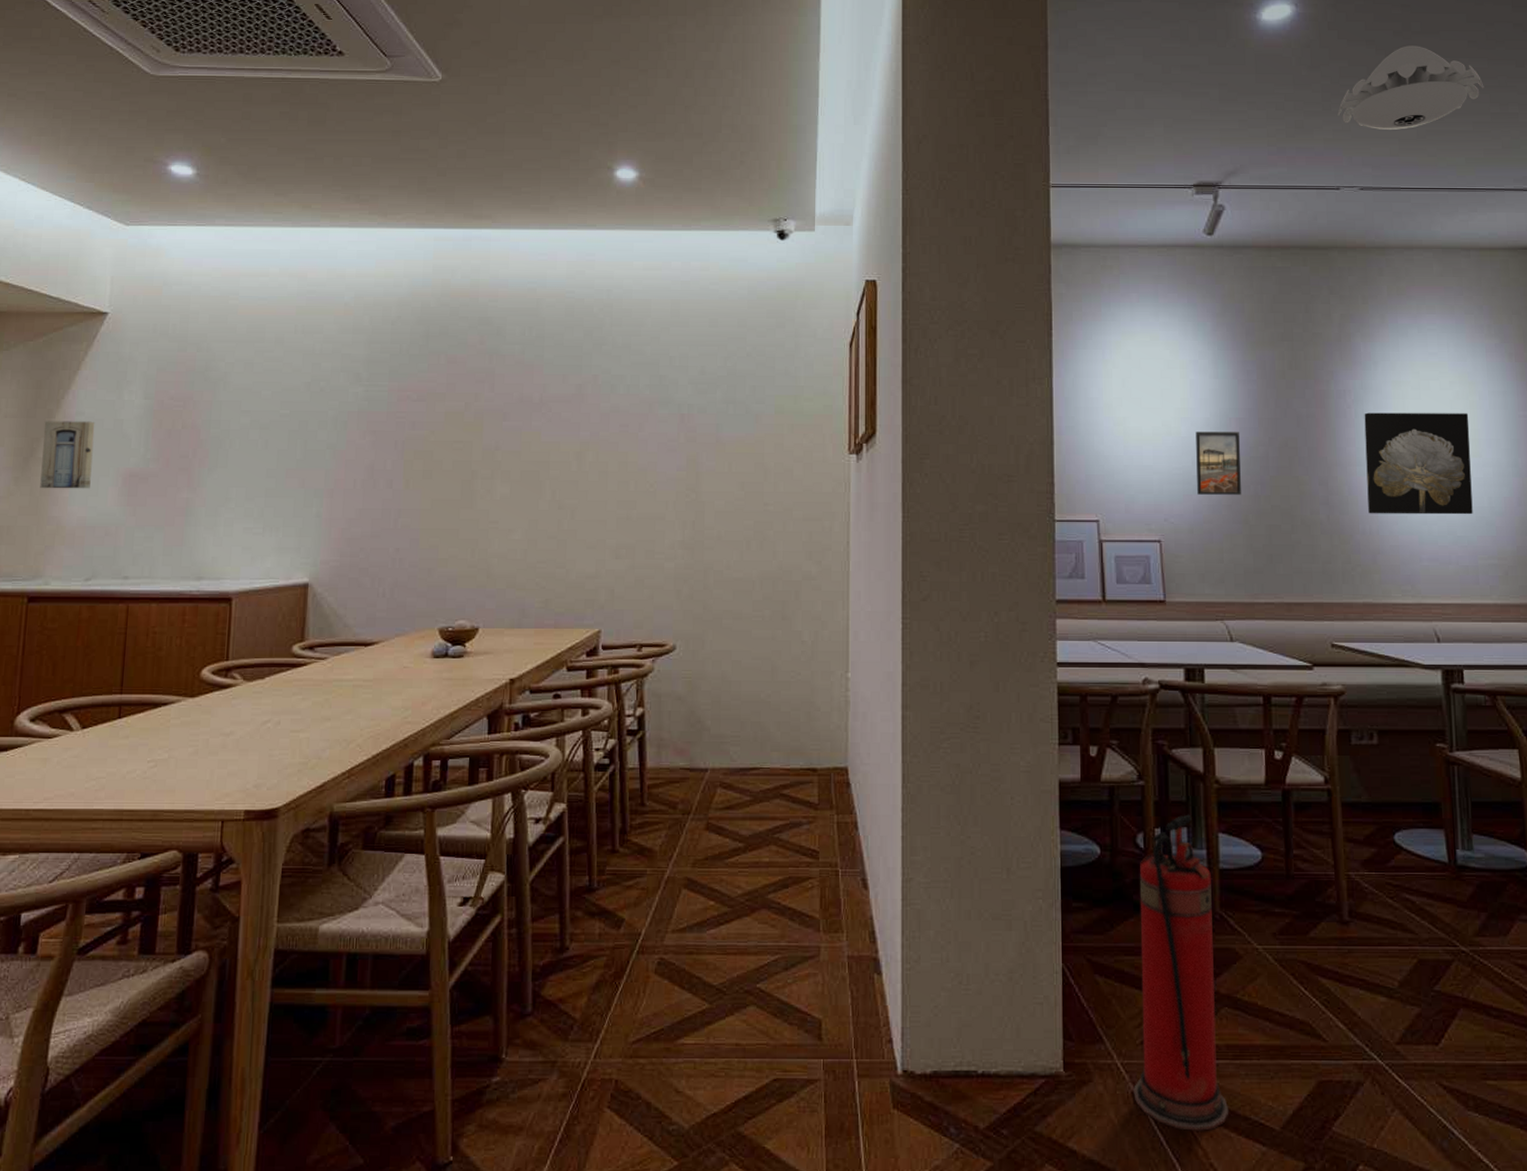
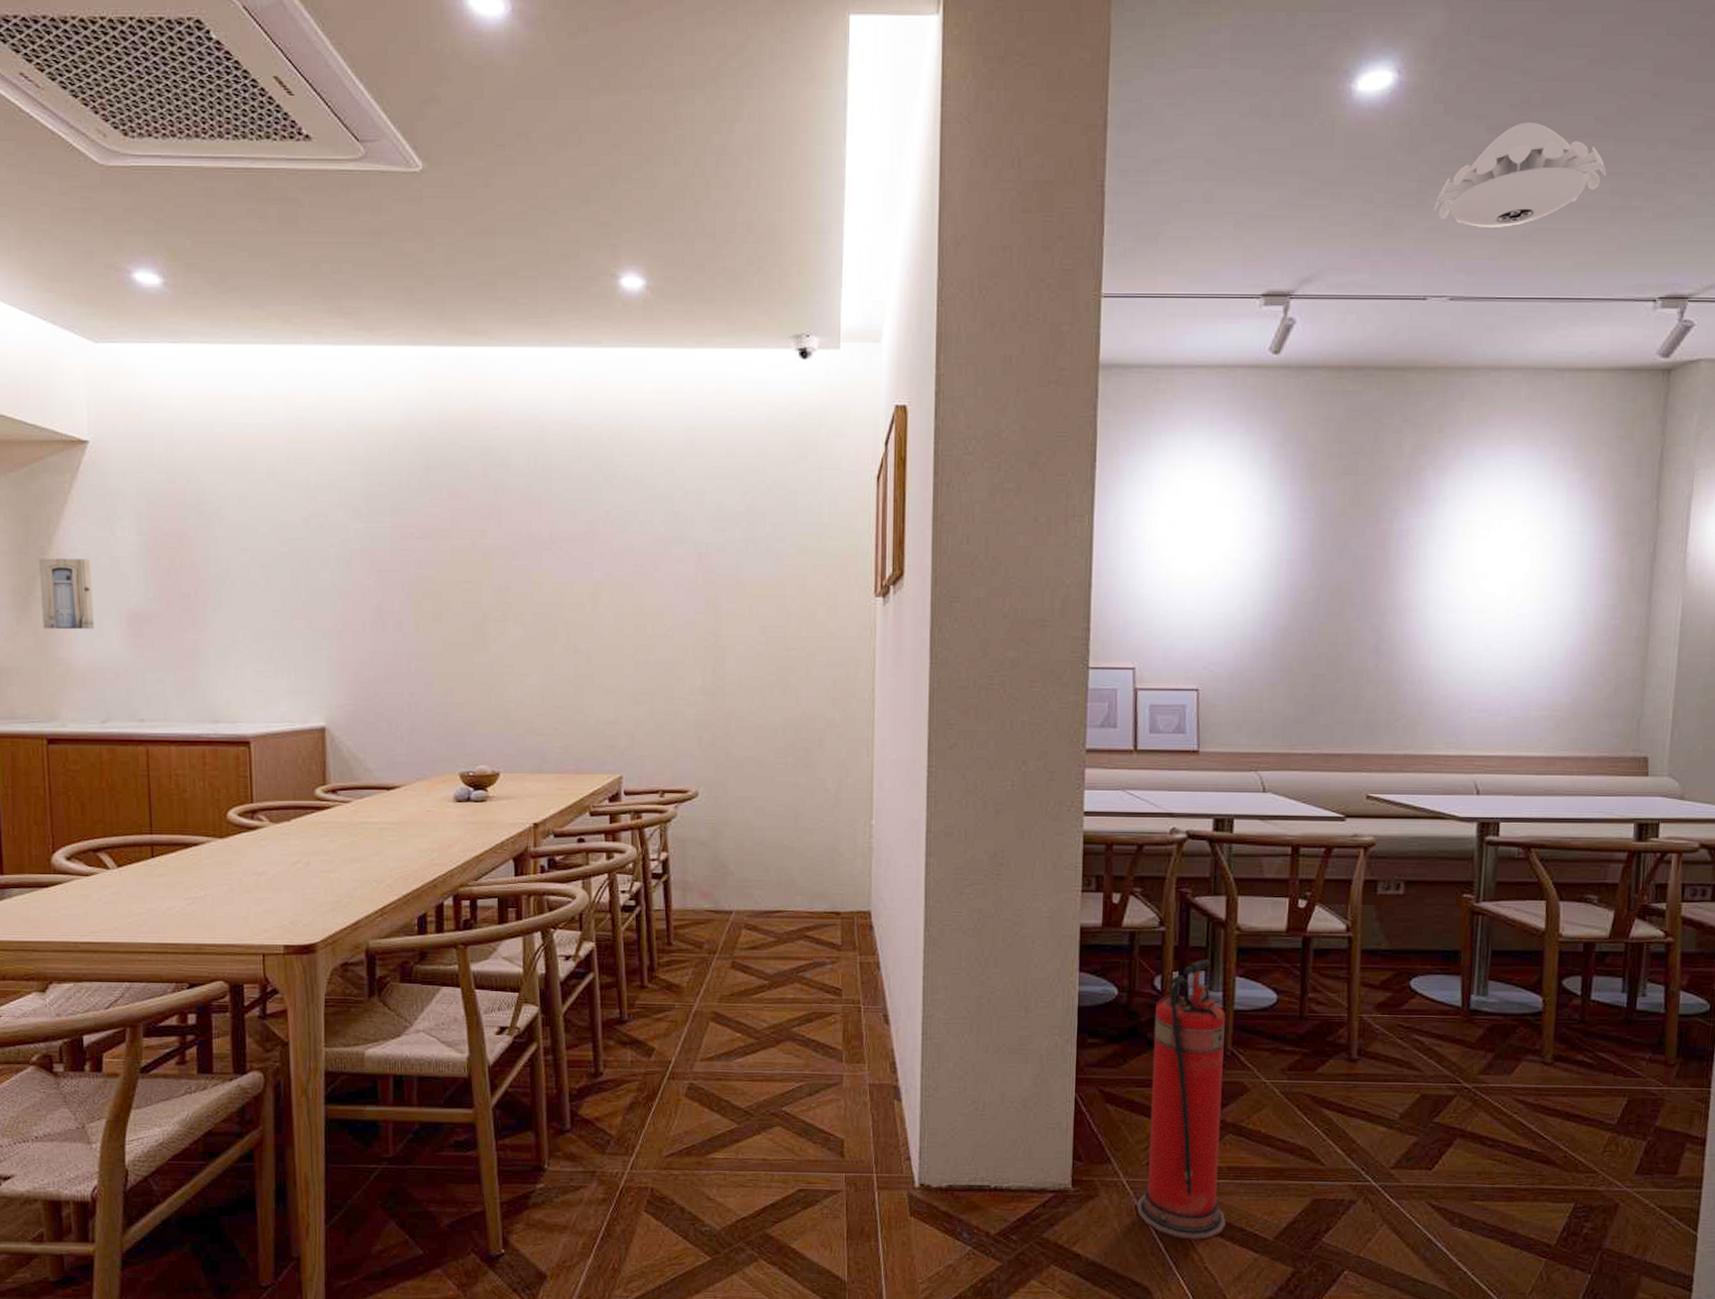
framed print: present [1196,432,1241,495] -> none [1240,574,1290,642]
wall art: present [1364,412,1473,515] -> none [1419,554,1540,664]

